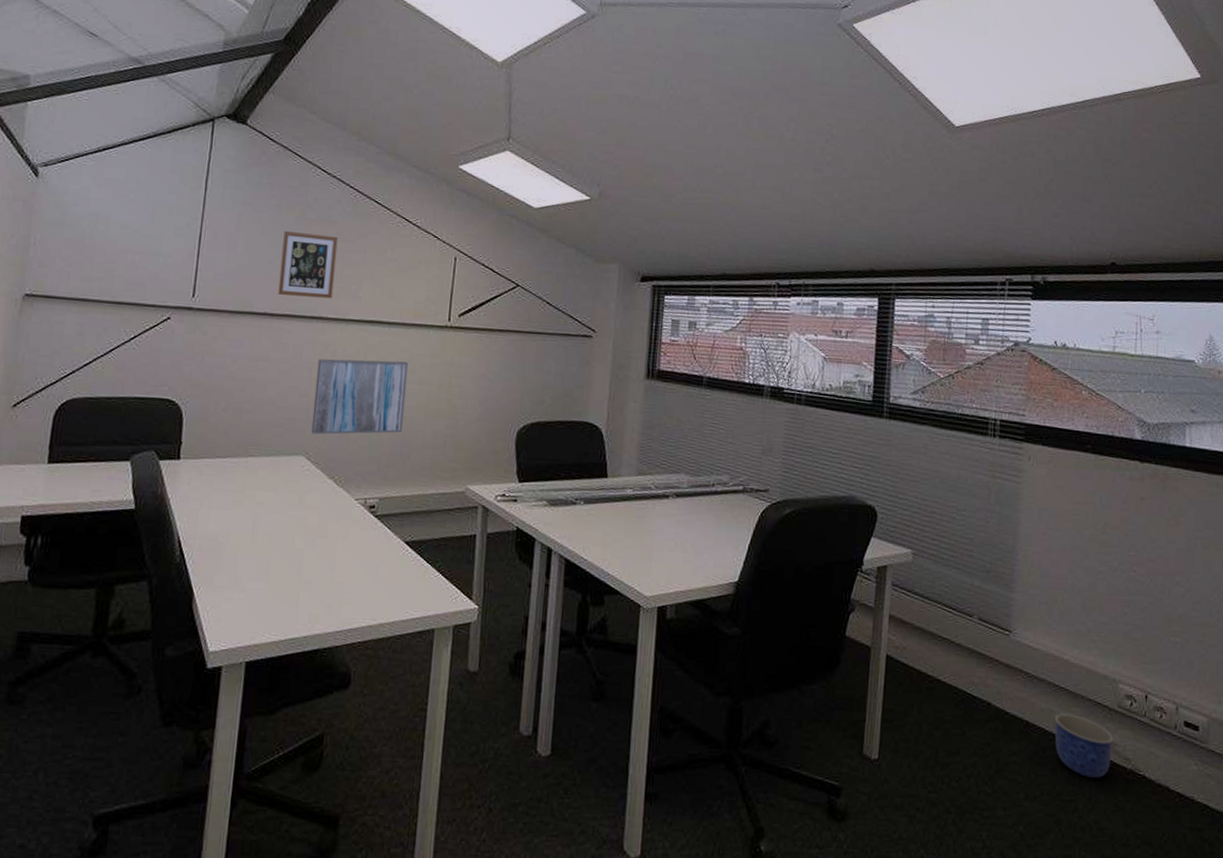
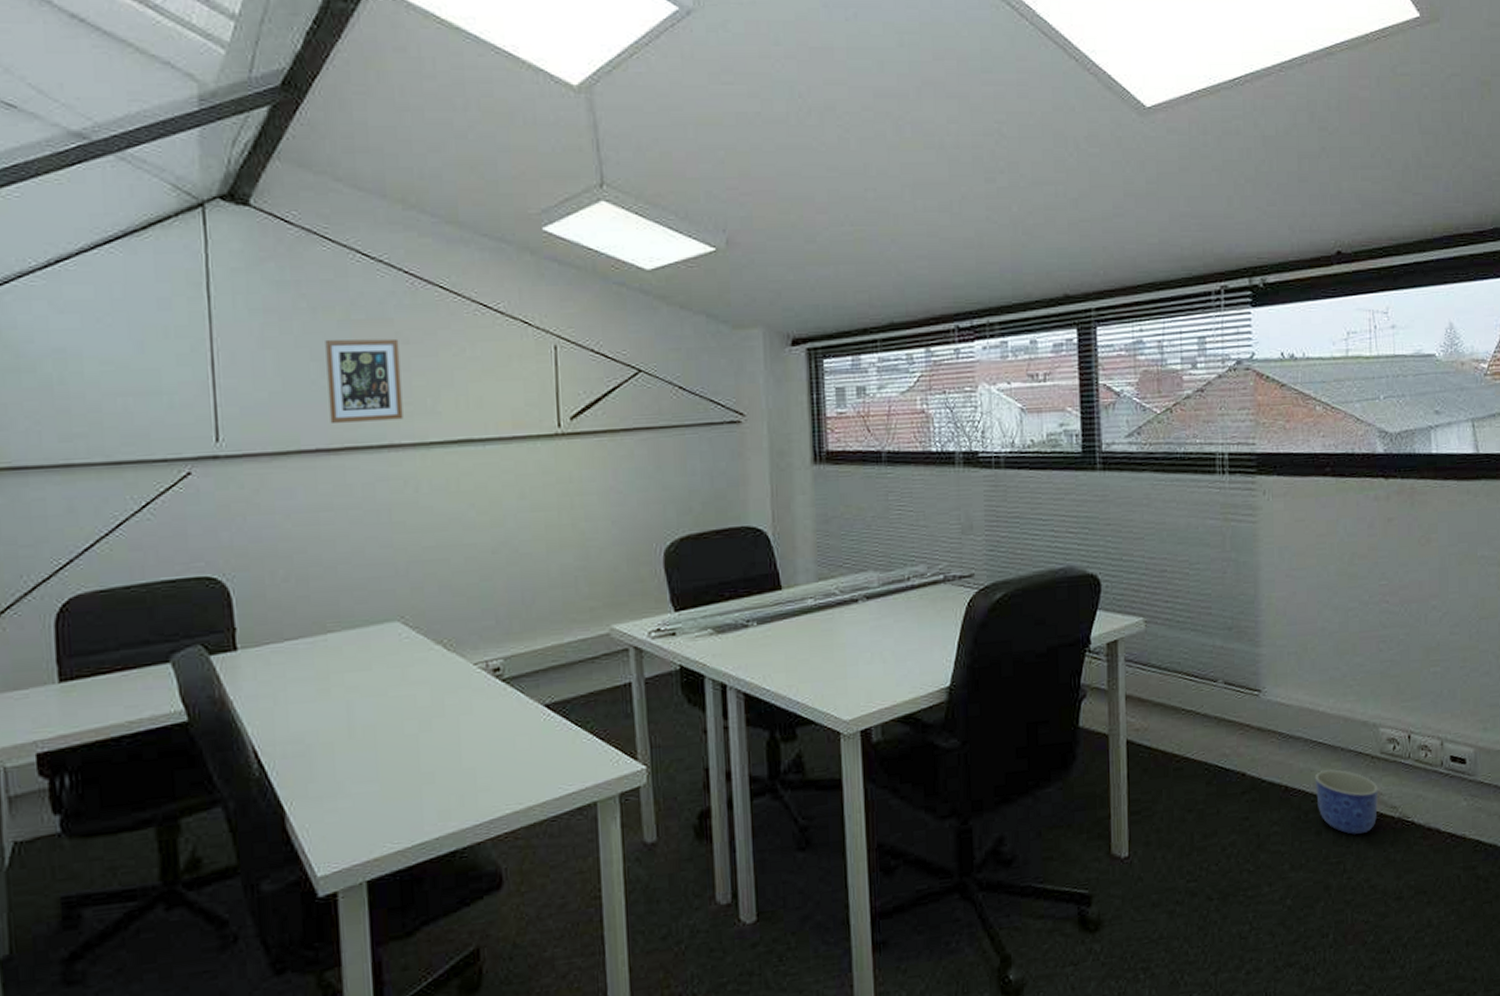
wall art: present [311,359,409,435] -> none [398,486,520,593]

